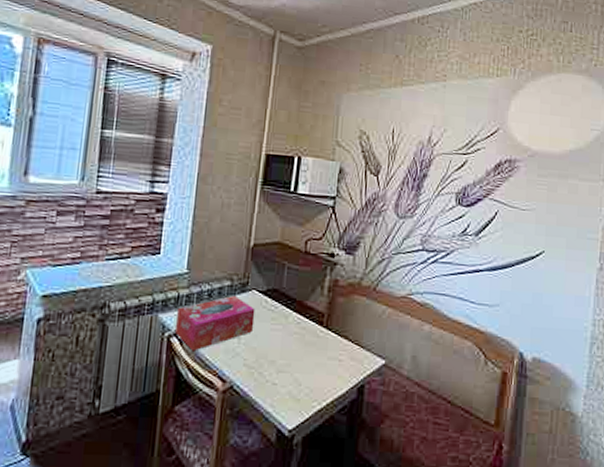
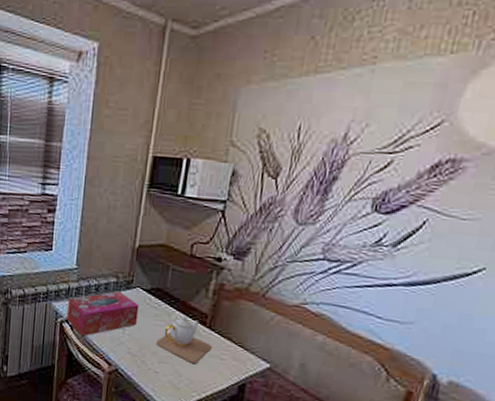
teapot: none [273,316,329,370] -> present [155,315,212,365]

